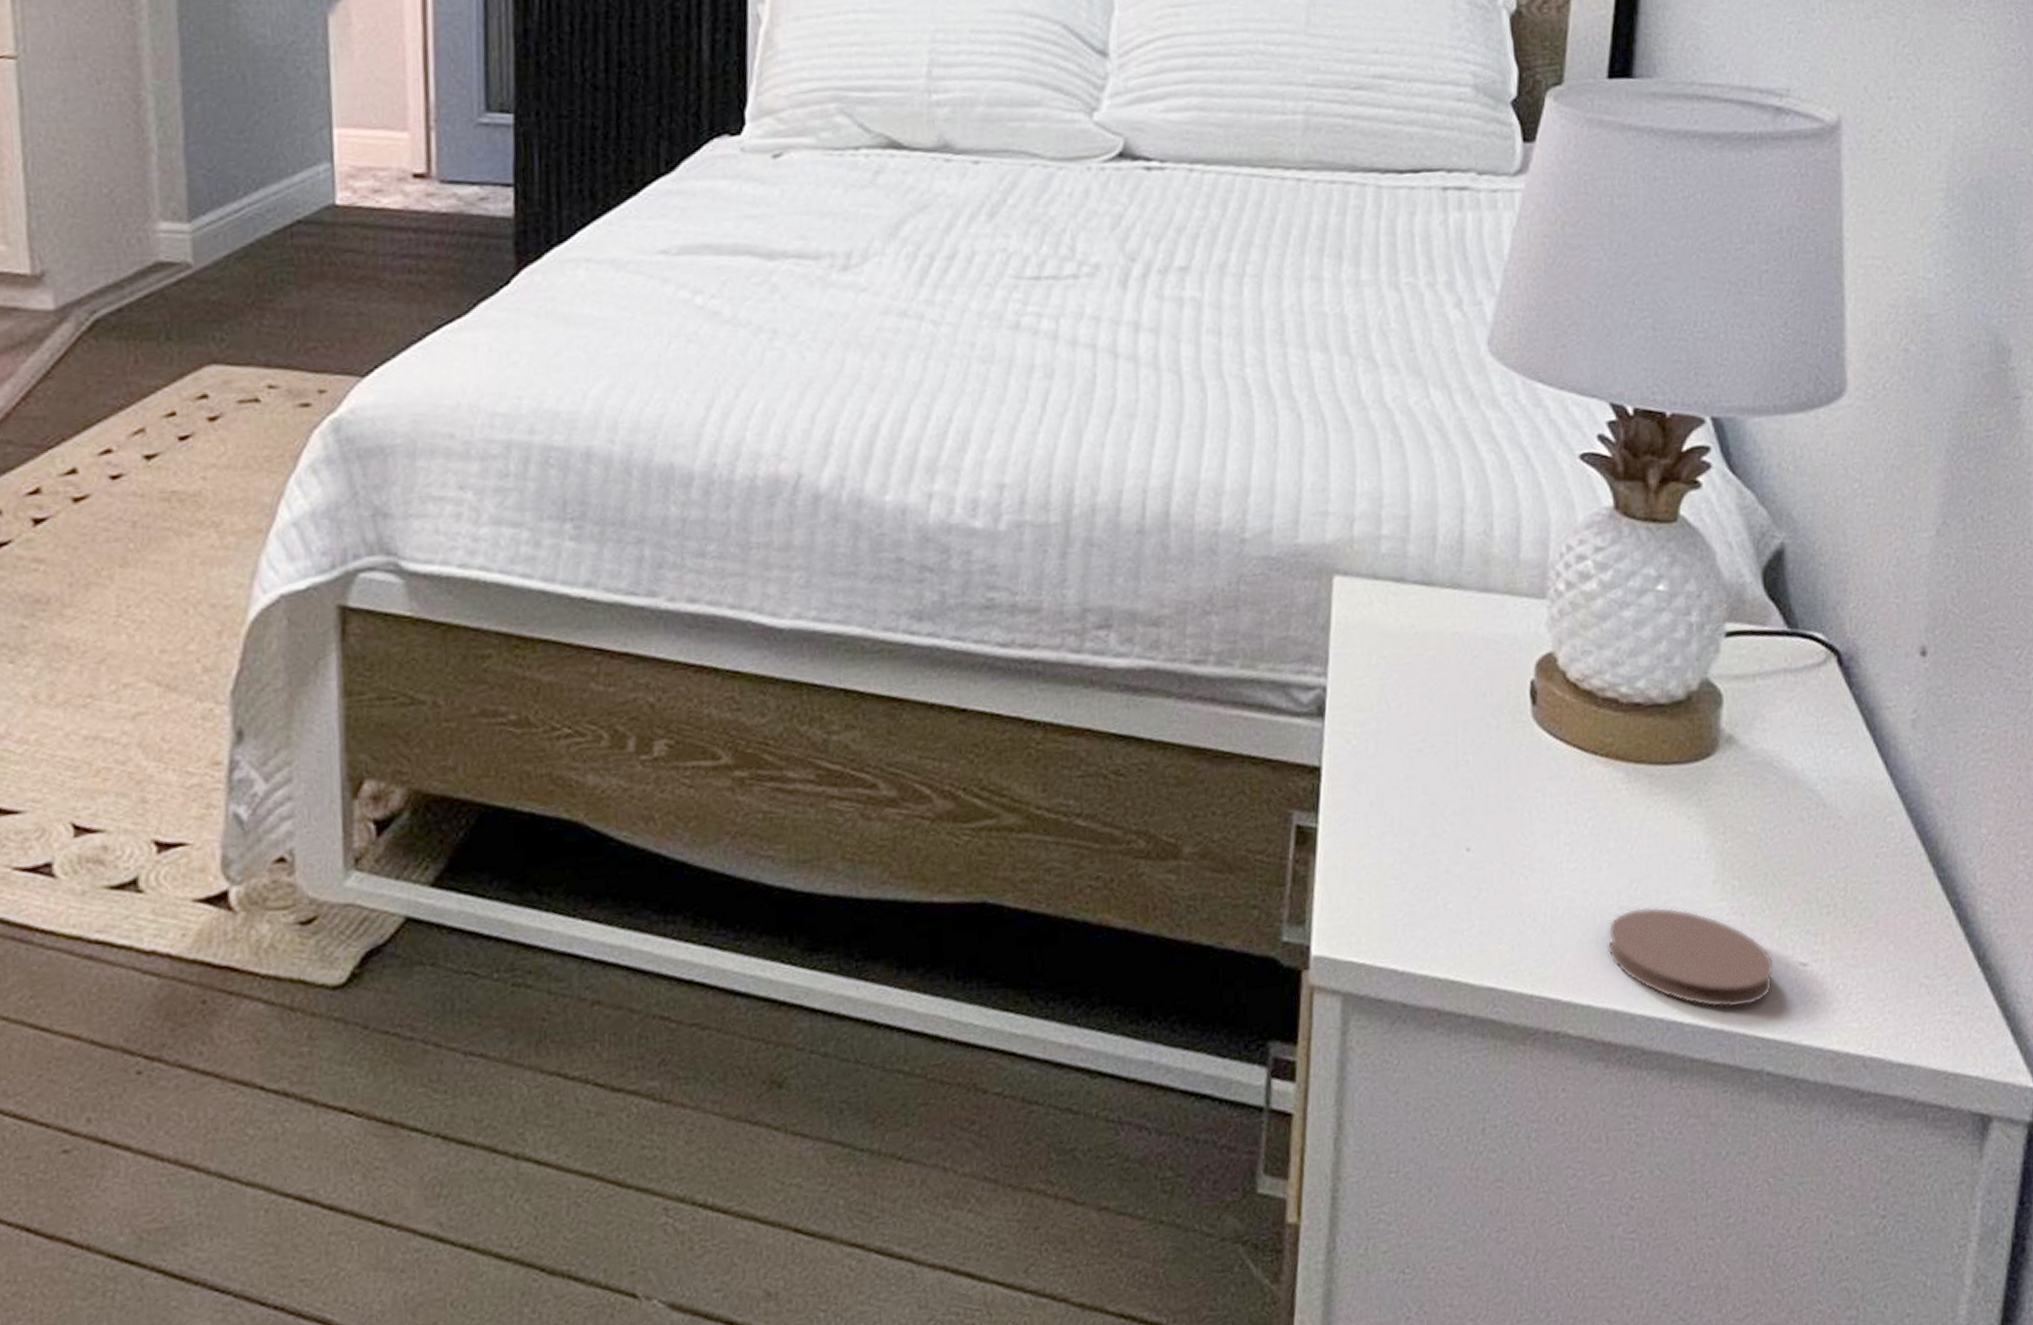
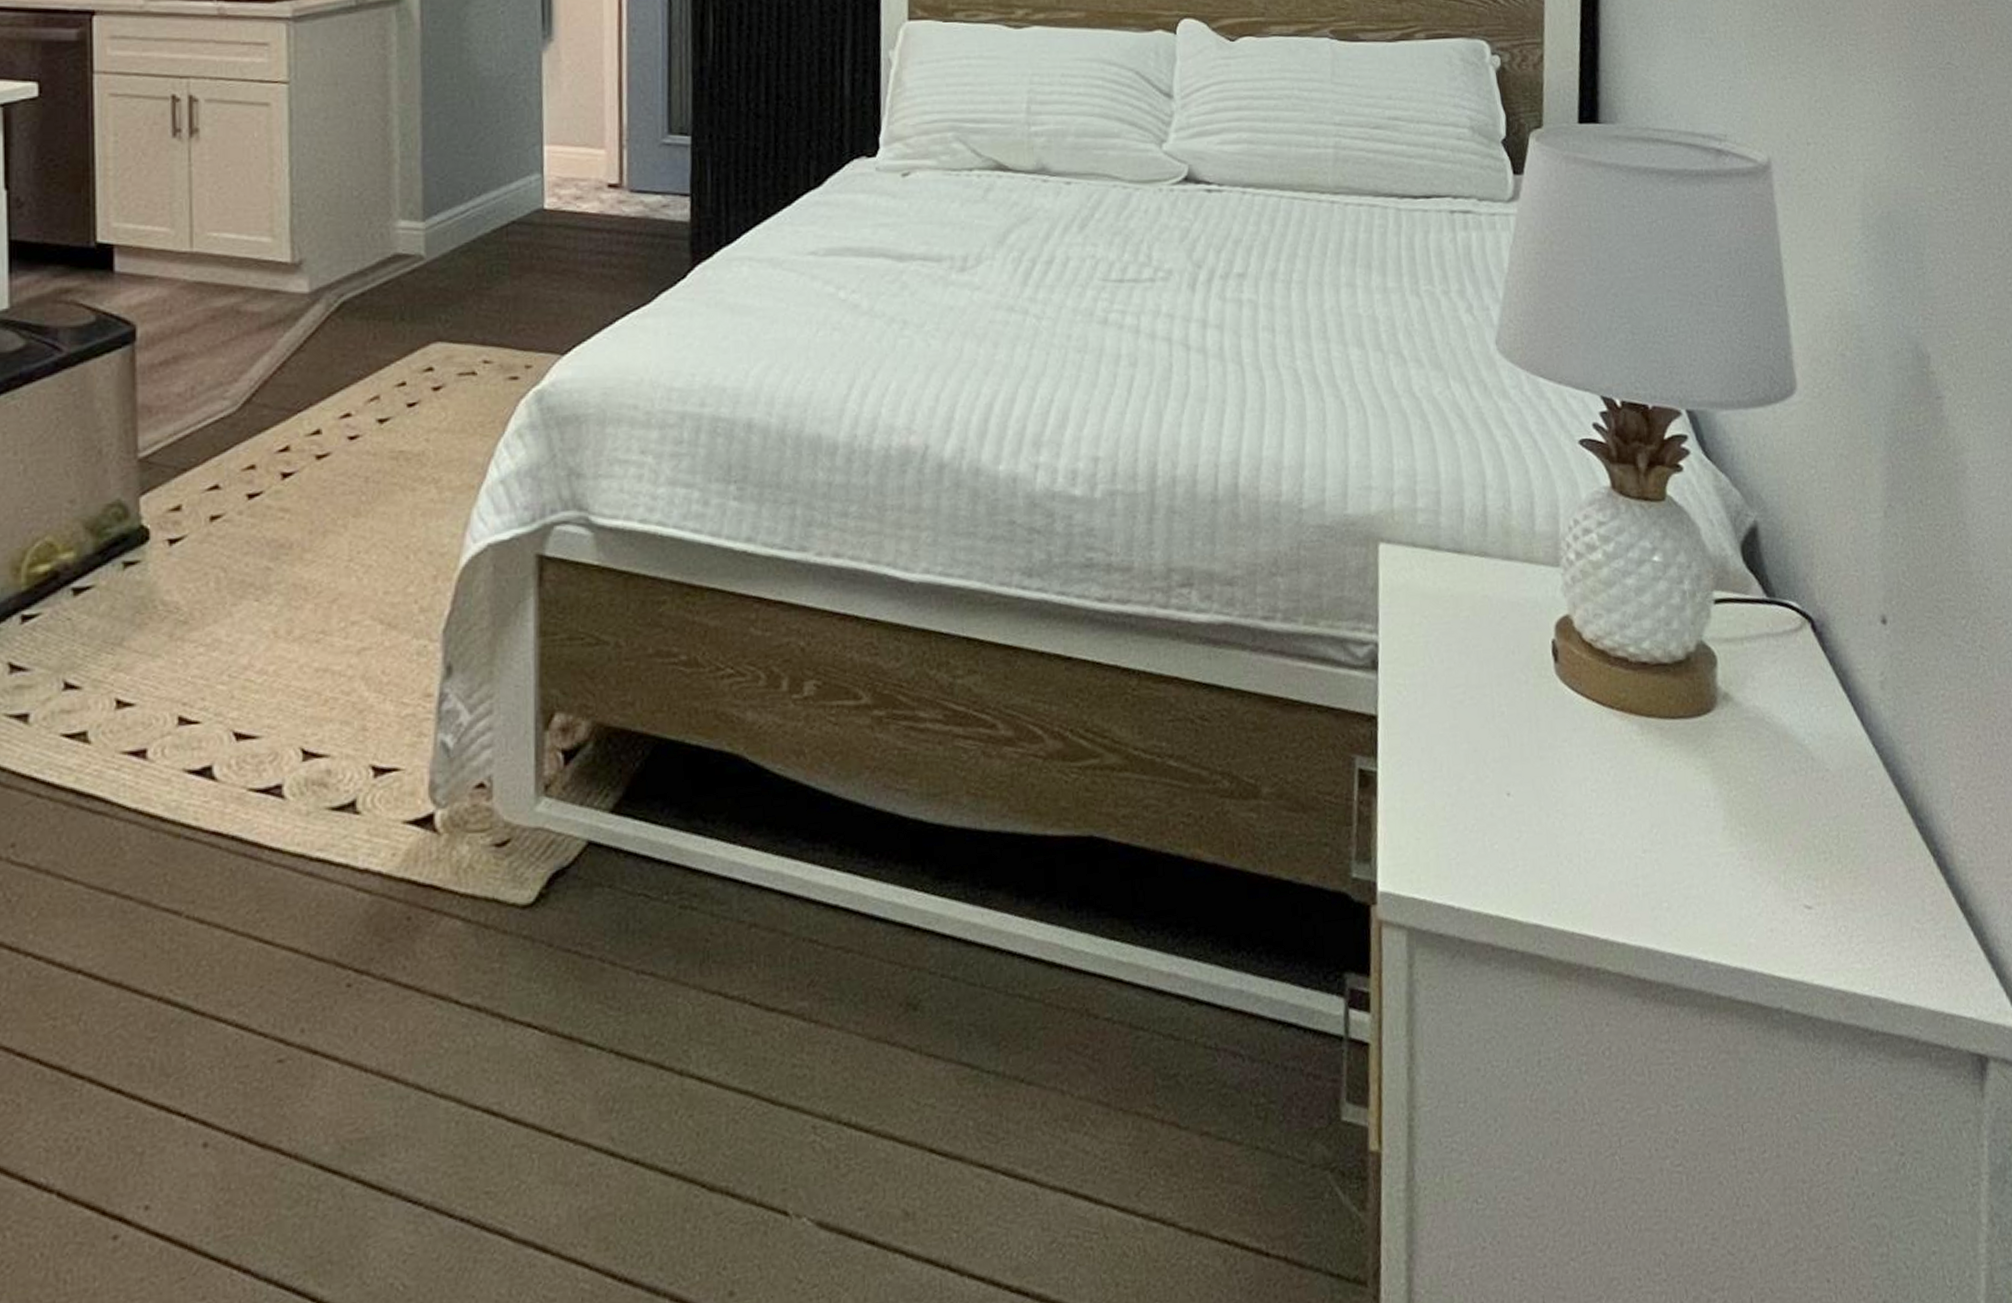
coaster: present [1607,906,1775,1008] -> none [1635,850,1783,948]

